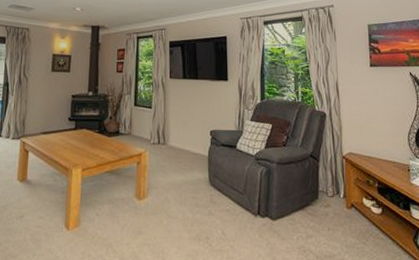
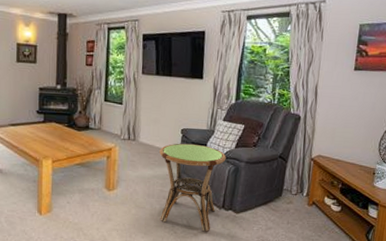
side table: none [190,145,257,242] -> present [159,143,226,231]

